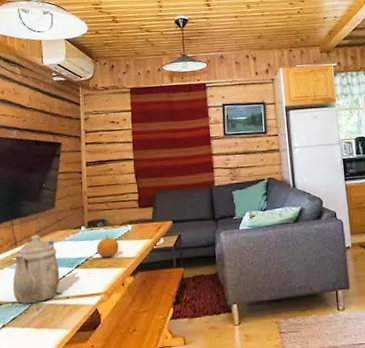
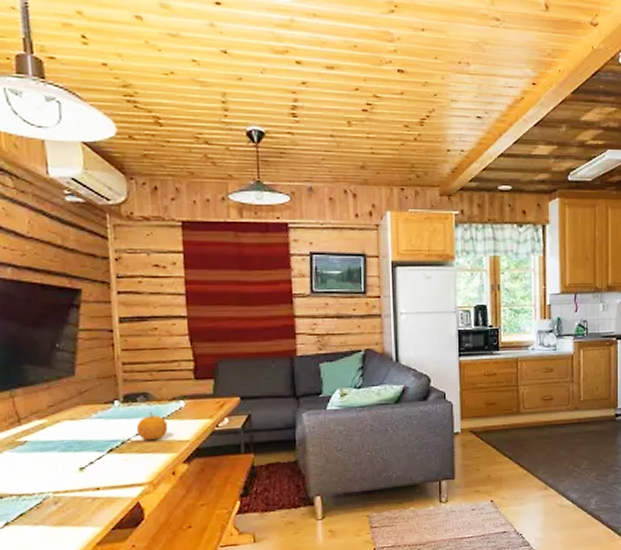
teapot: present [12,235,60,304] -> none [17,410,86,497]

